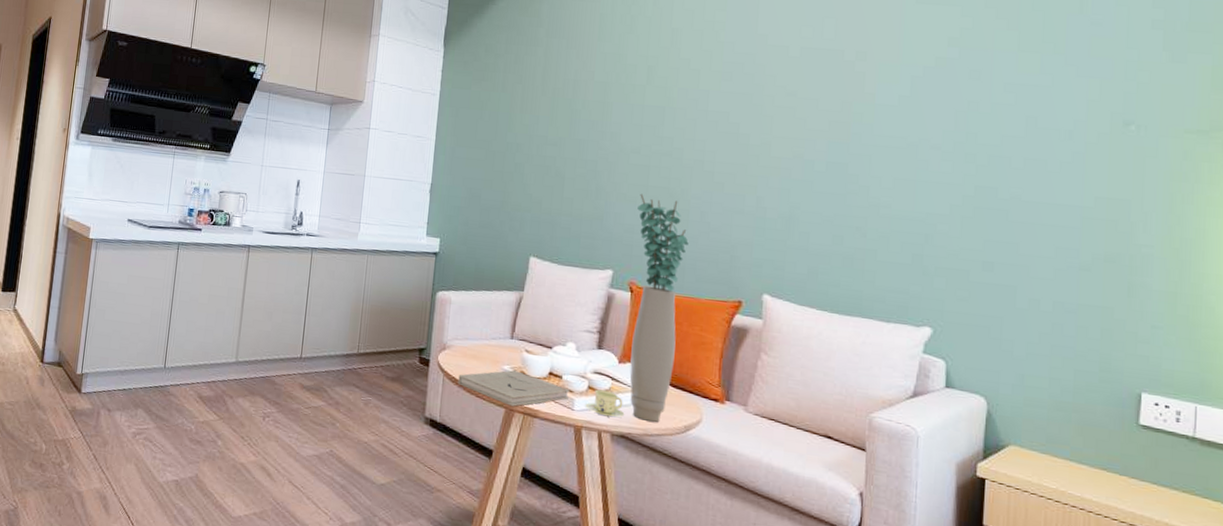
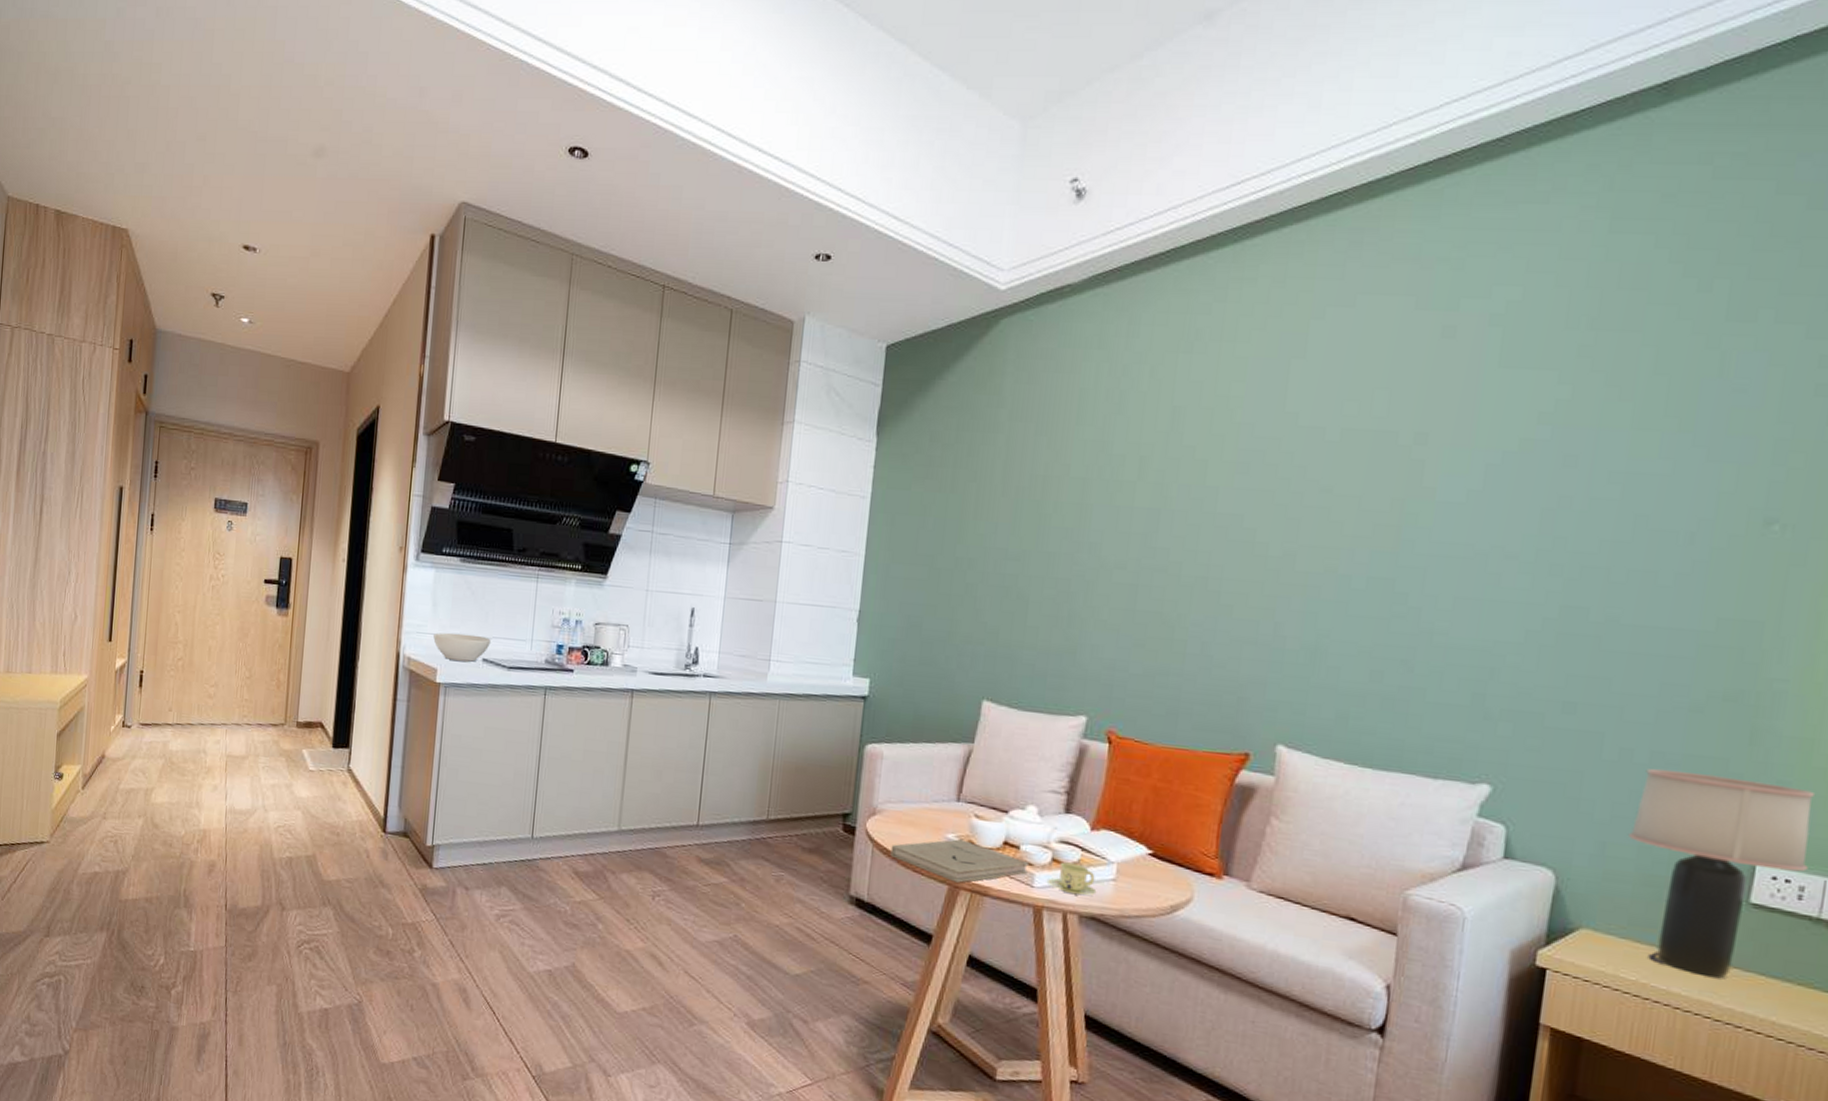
bowl: none [88,198,135,222] -> present [433,632,491,662]
vase: present [629,193,689,422] -> none [1103,620,1184,901]
table lamp: none [1042,315,1182,487] -> present [1629,768,1816,978]

